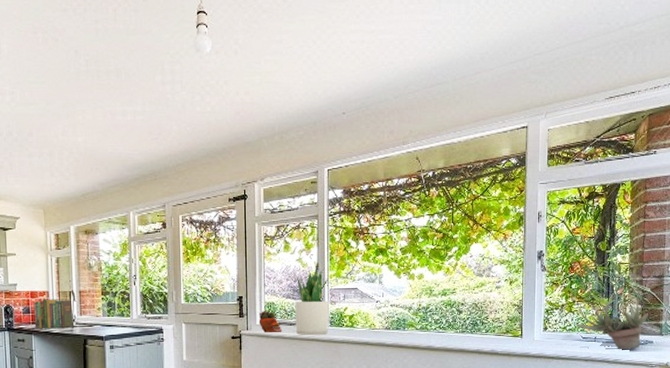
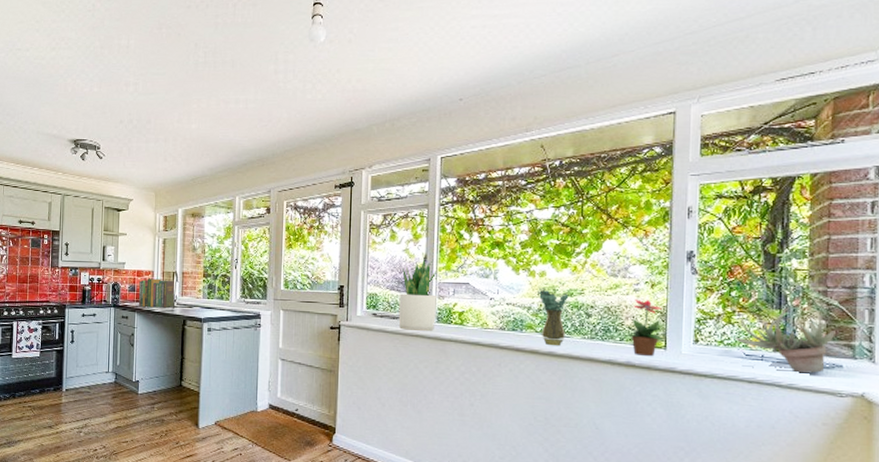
succulent planter: present [258,310,282,334] -> none [359,301,384,326]
vase: none [417,288,443,341] -> present [538,286,569,347]
potted flower: none [485,294,521,345] -> present [620,298,665,357]

